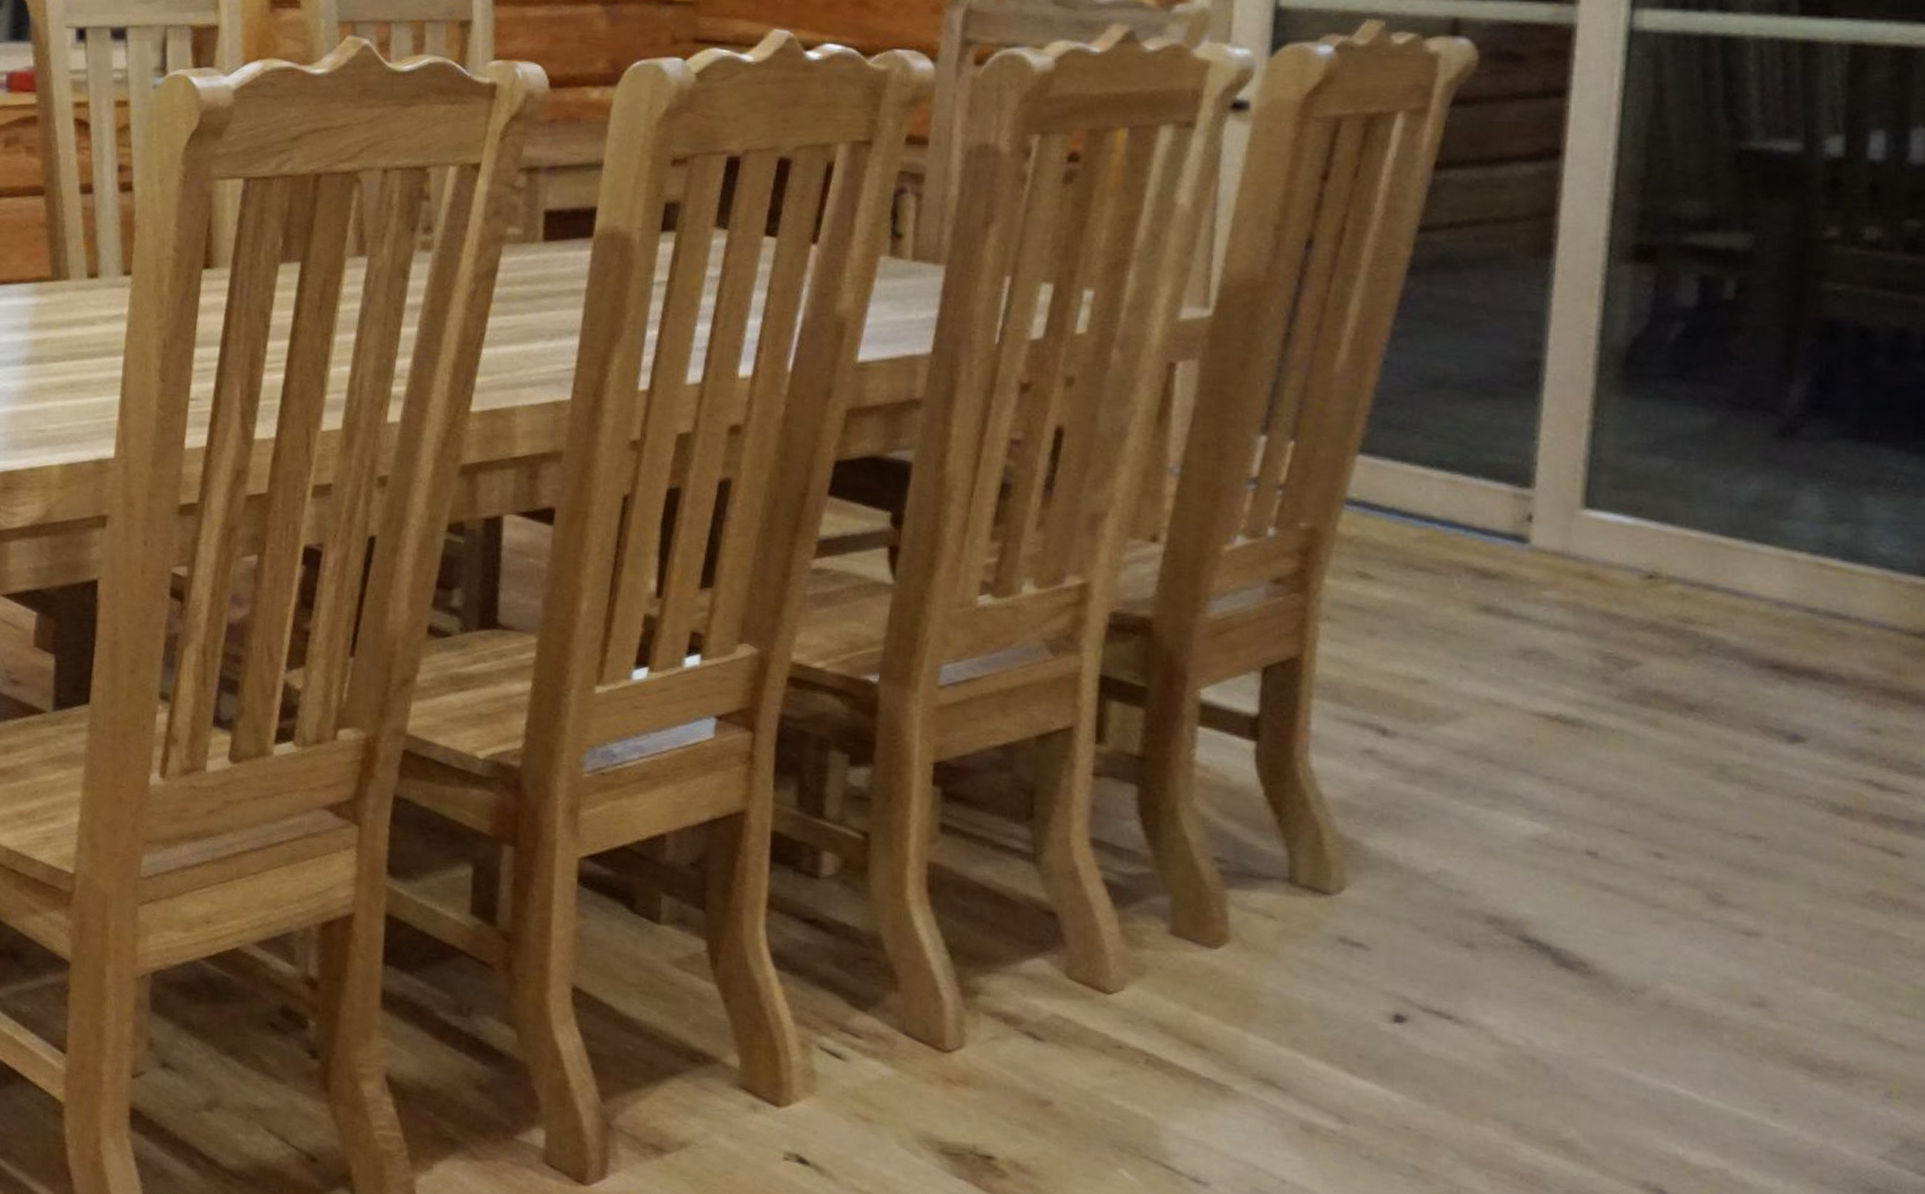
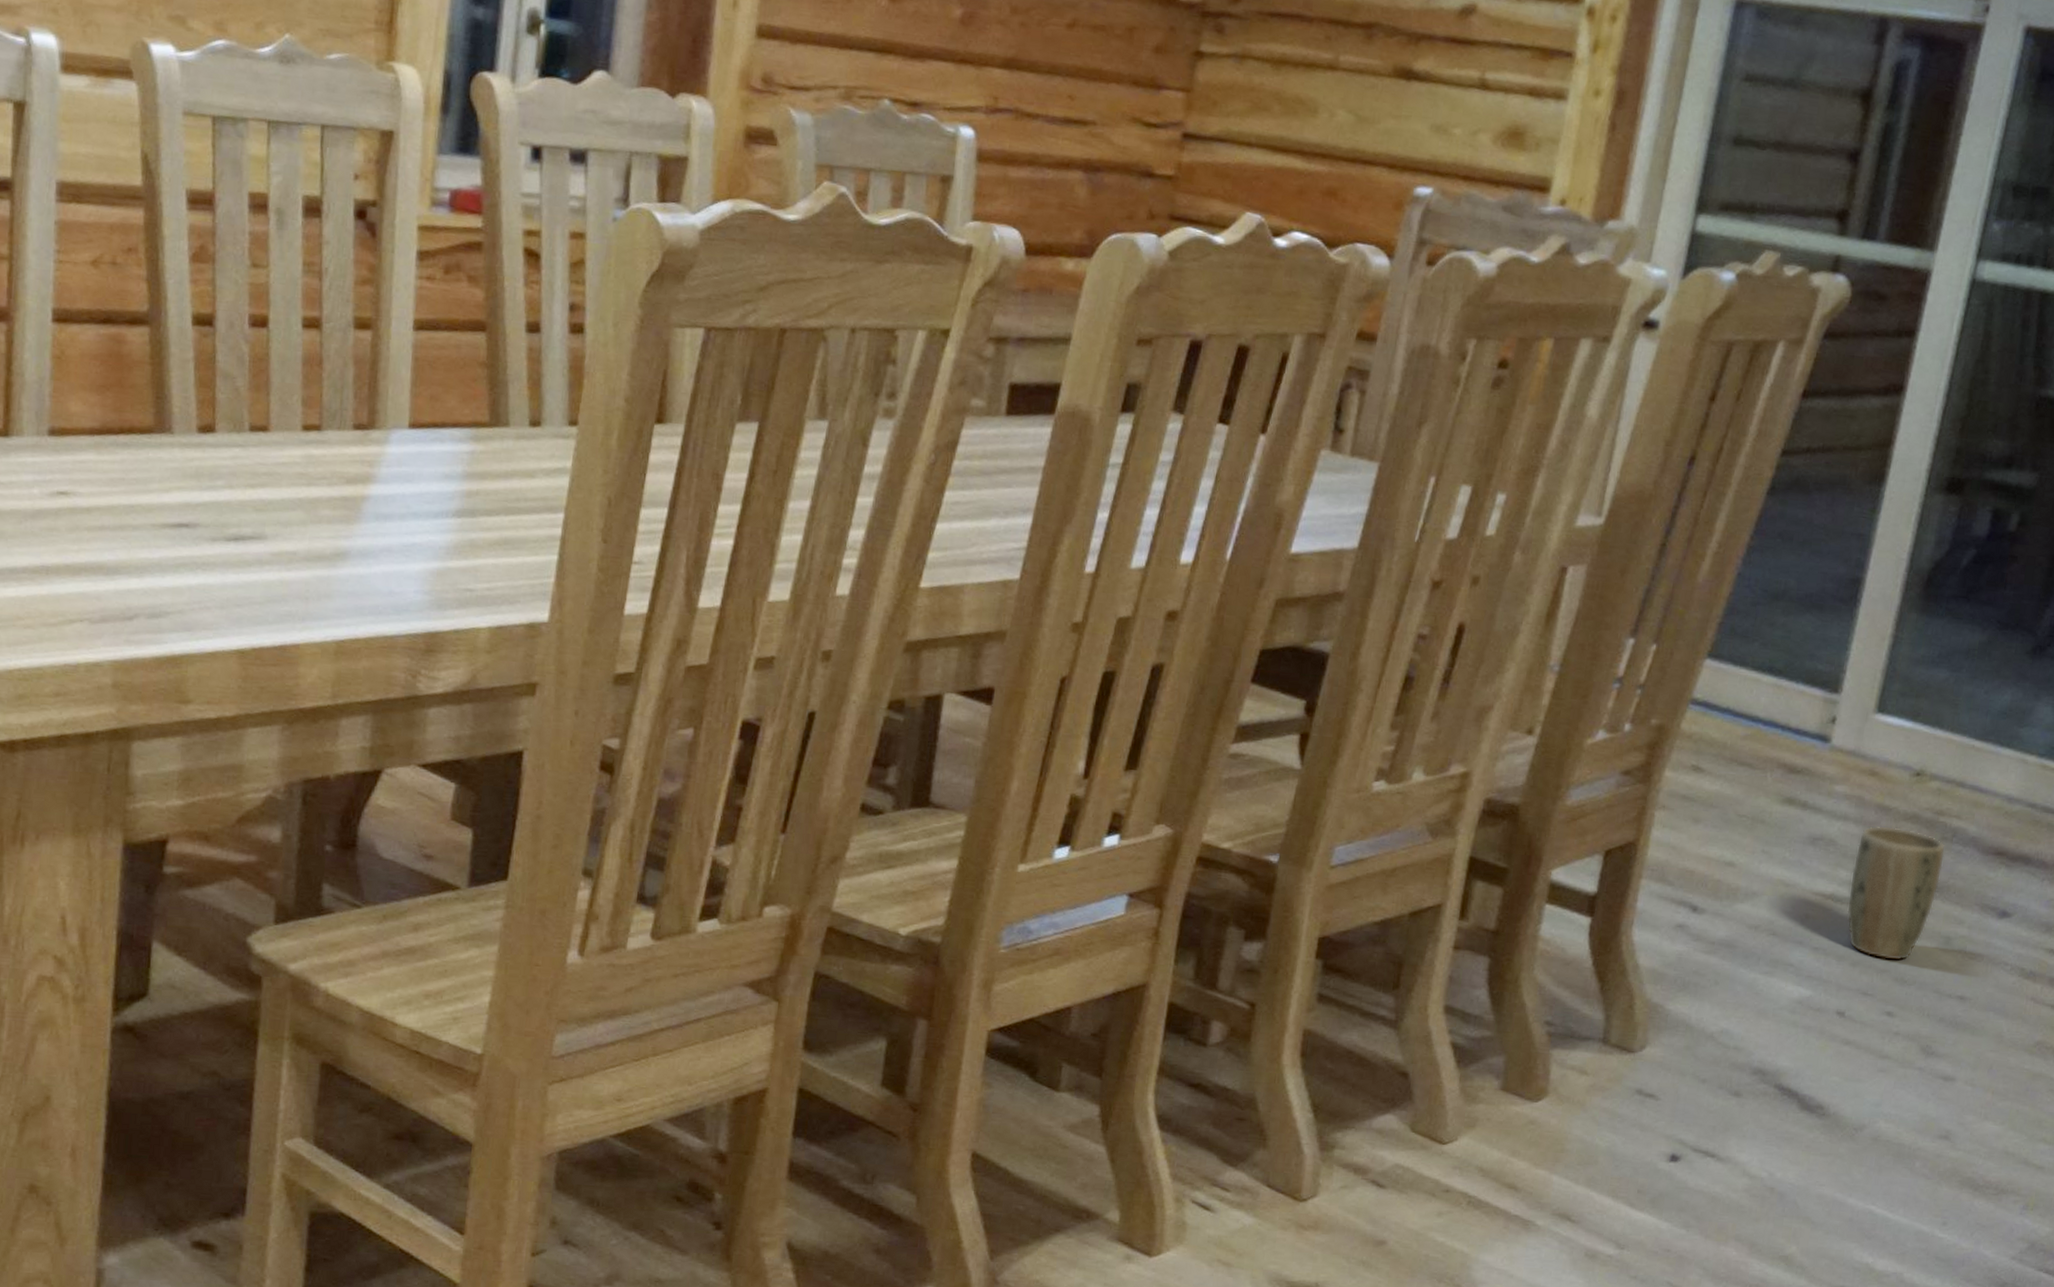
plant pot: none [1580,636,1703,793] -> present [1846,825,1946,961]

